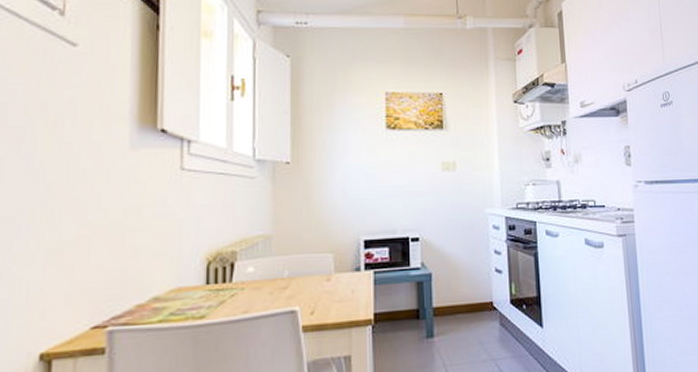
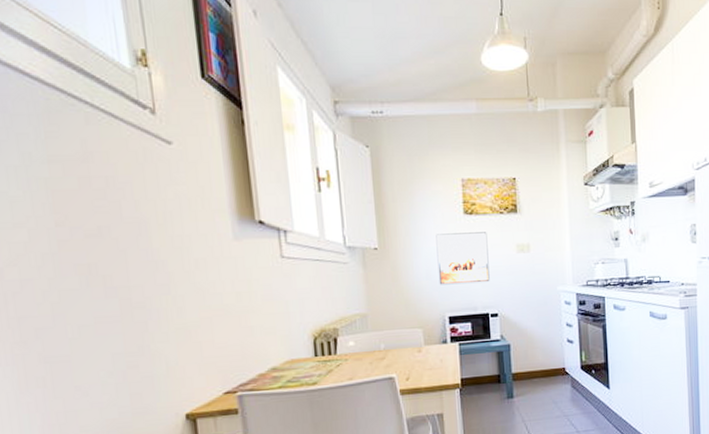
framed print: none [355,148,411,205] -> present [436,232,490,285]

